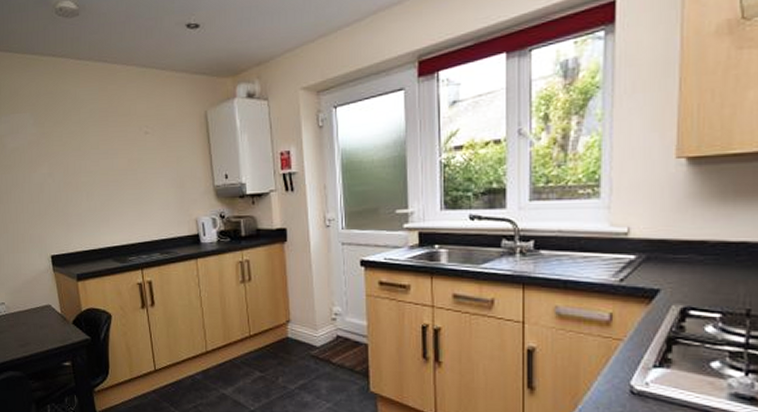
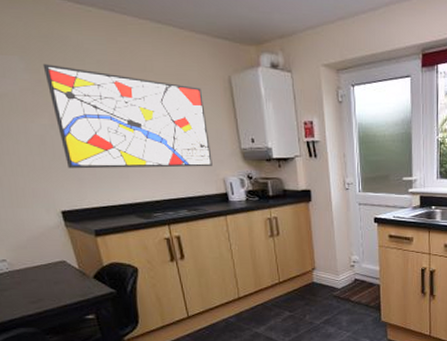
wall art: none [47,117,186,214] -> present [42,64,212,169]

